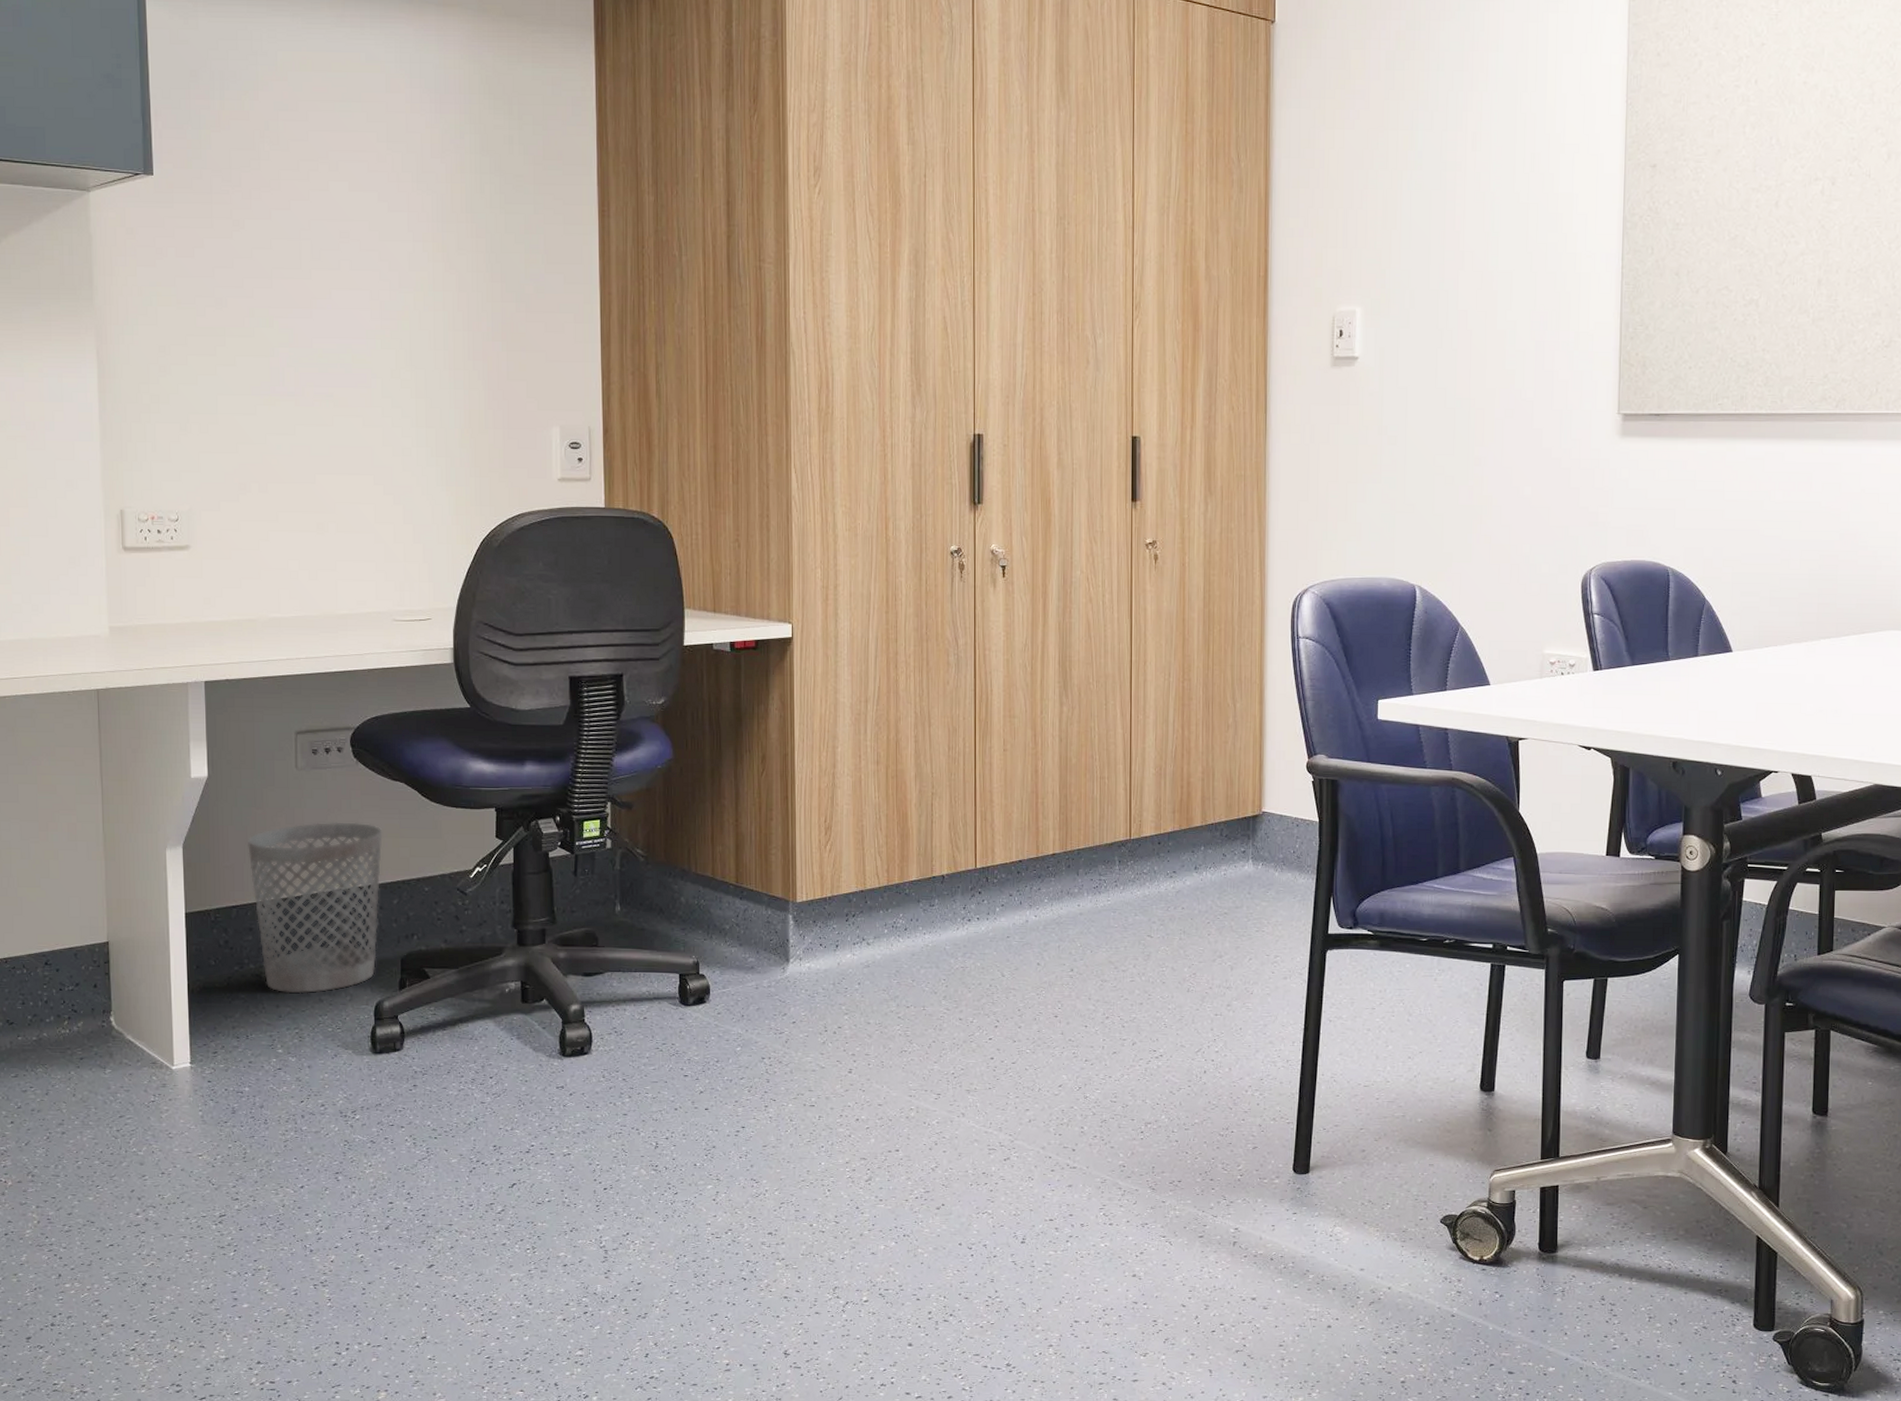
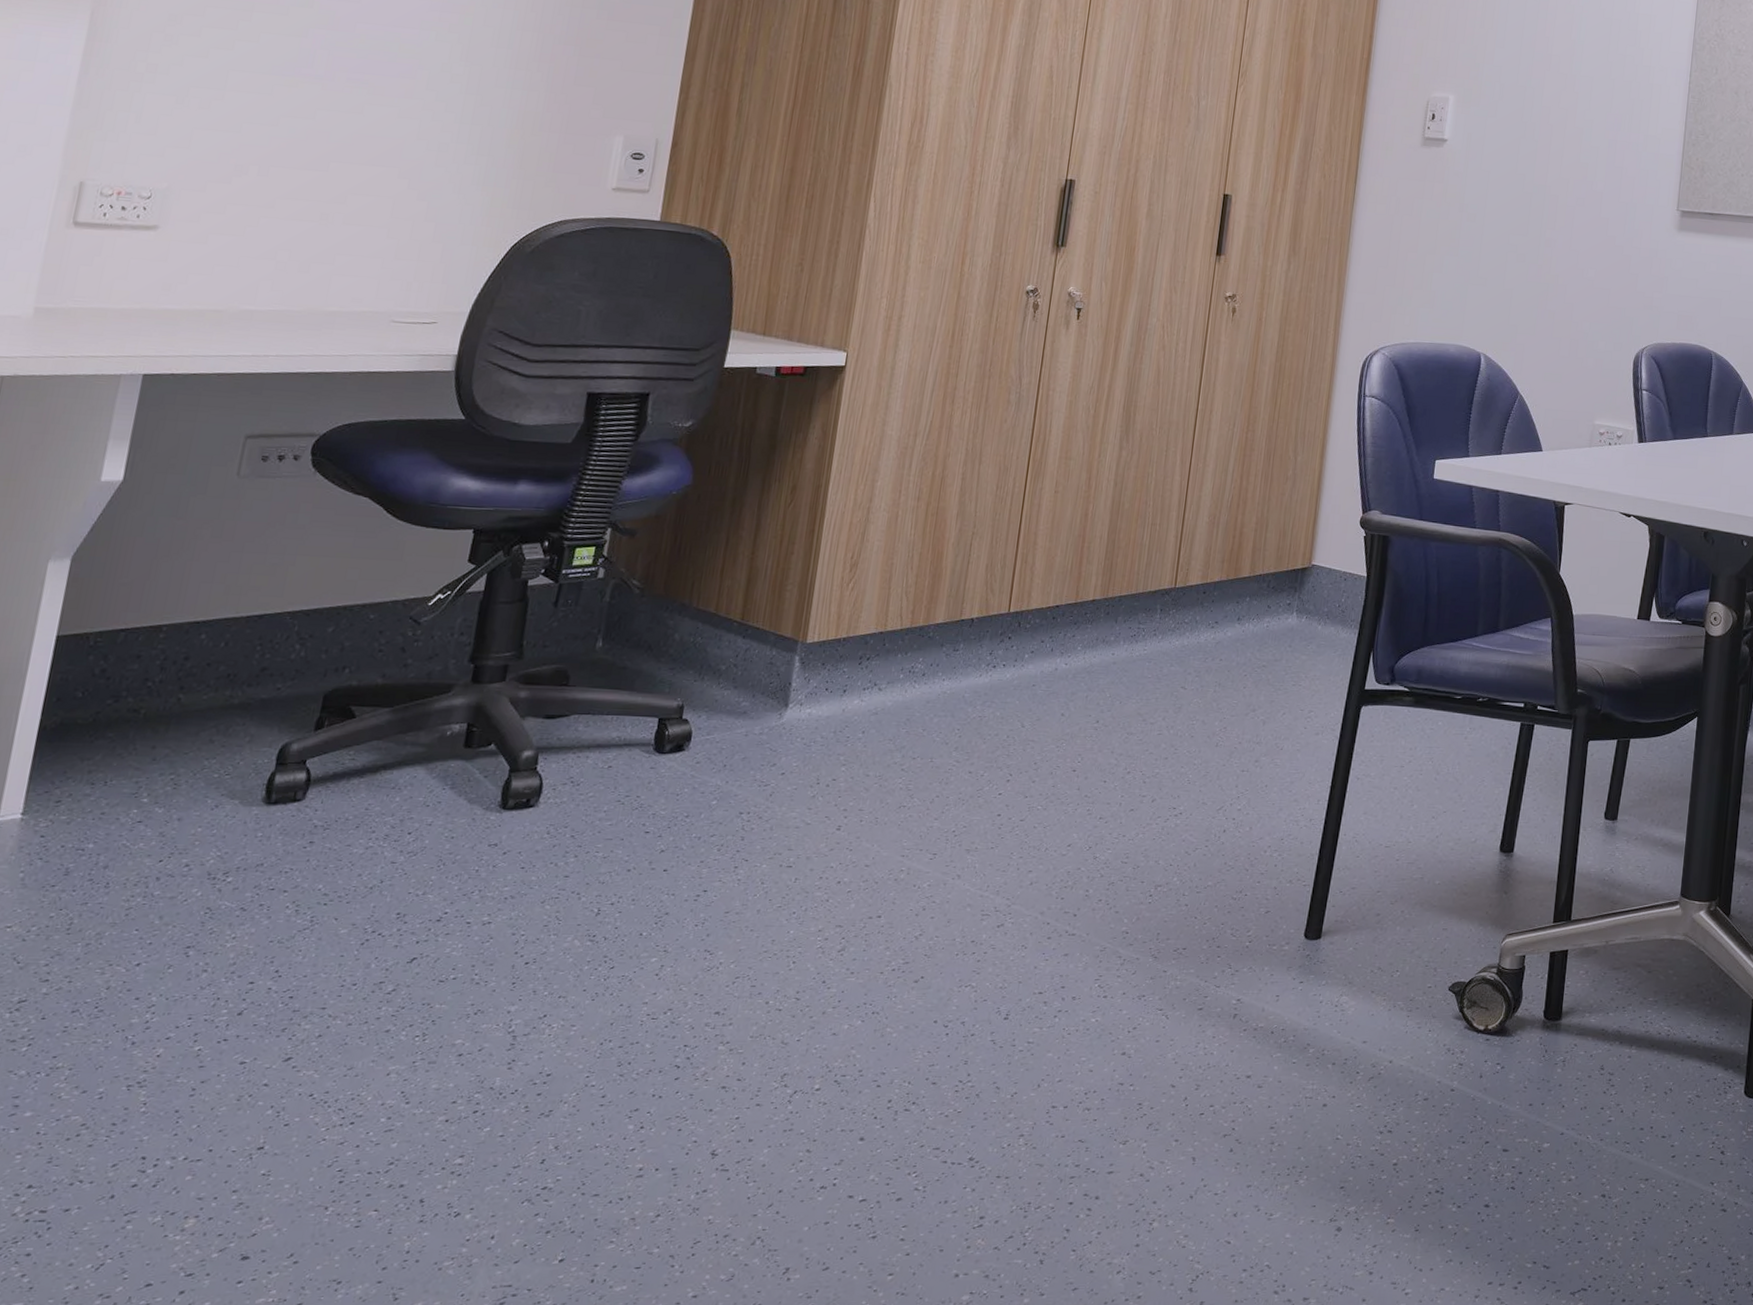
wastebasket: present [247,822,383,994] -> none [143,537,331,733]

